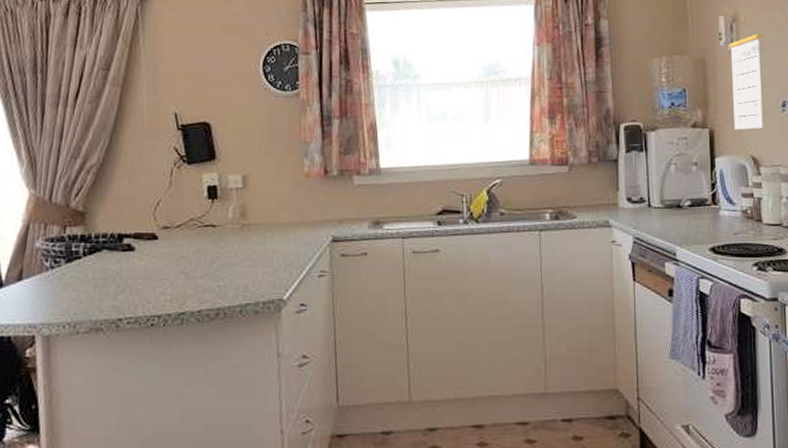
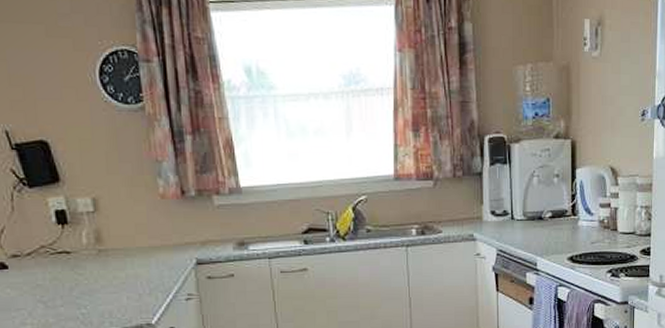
calendar: present [729,17,763,130] -> none [593,20,626,140]

